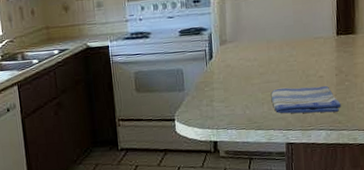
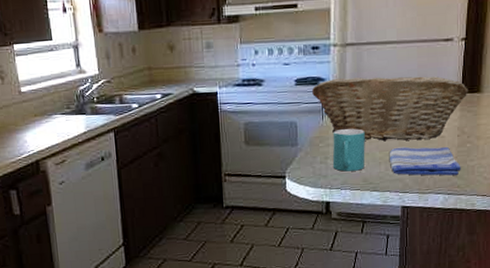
fruit basket: none [195,21,343,83] -> present [312,76,468,141]
mug: none [217,72,249,113] -> present [332,128,365,172]

